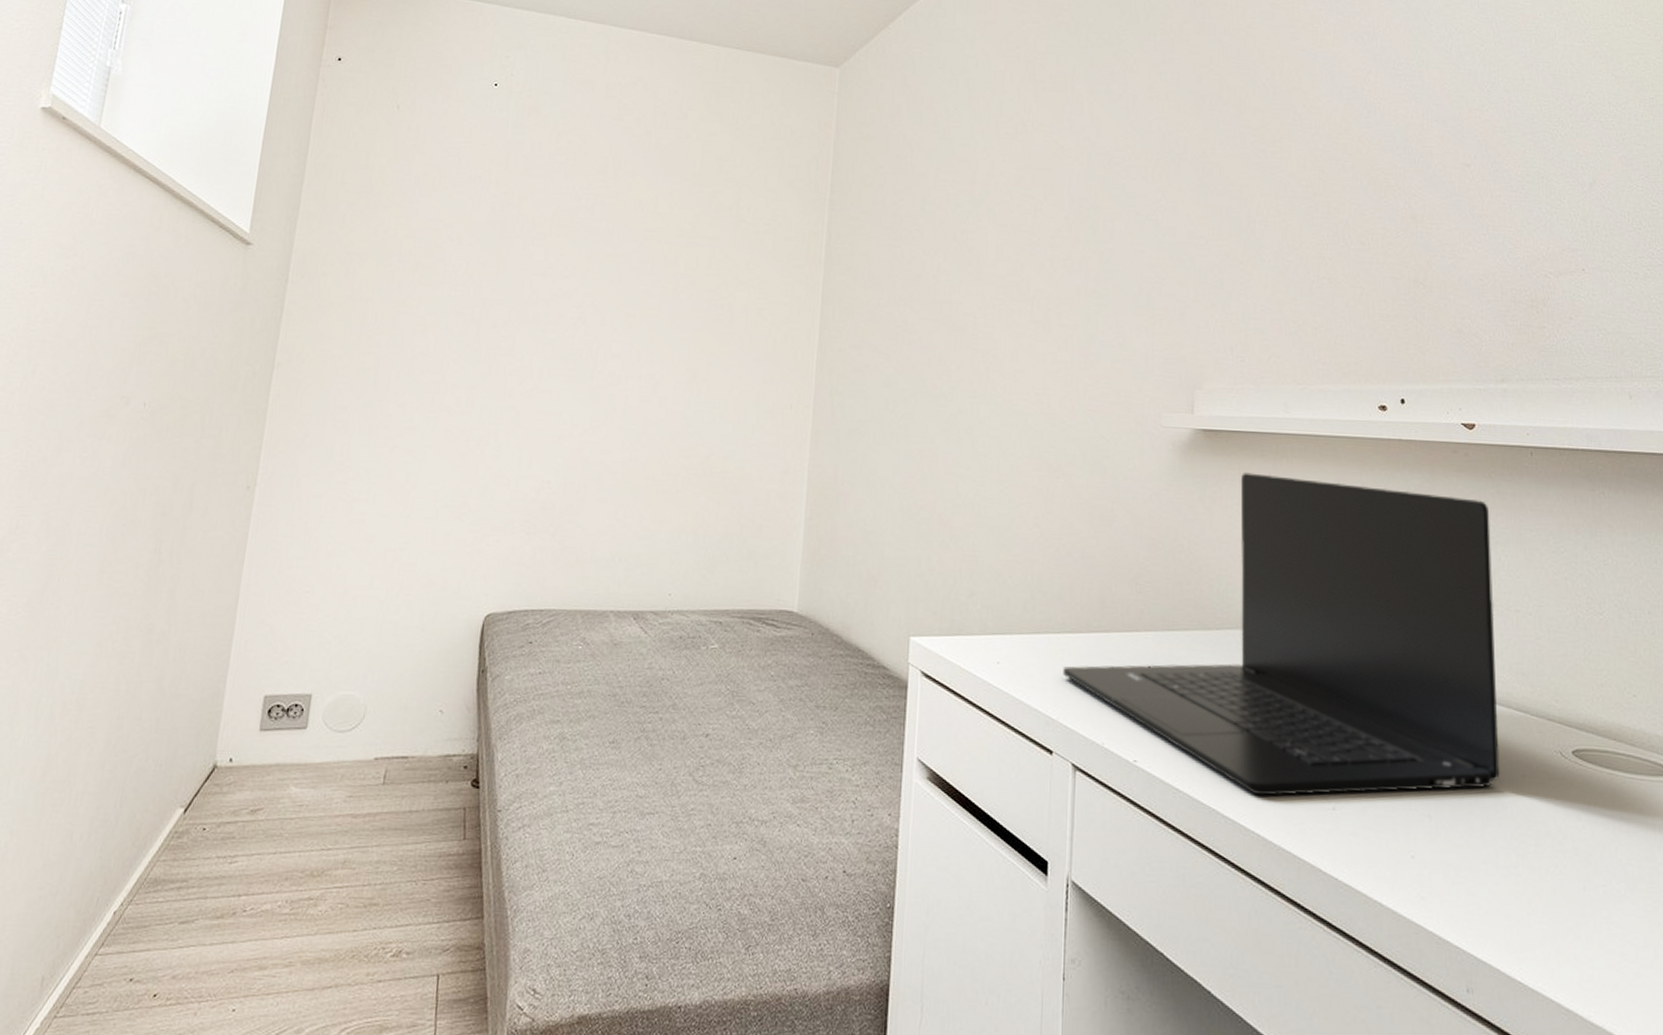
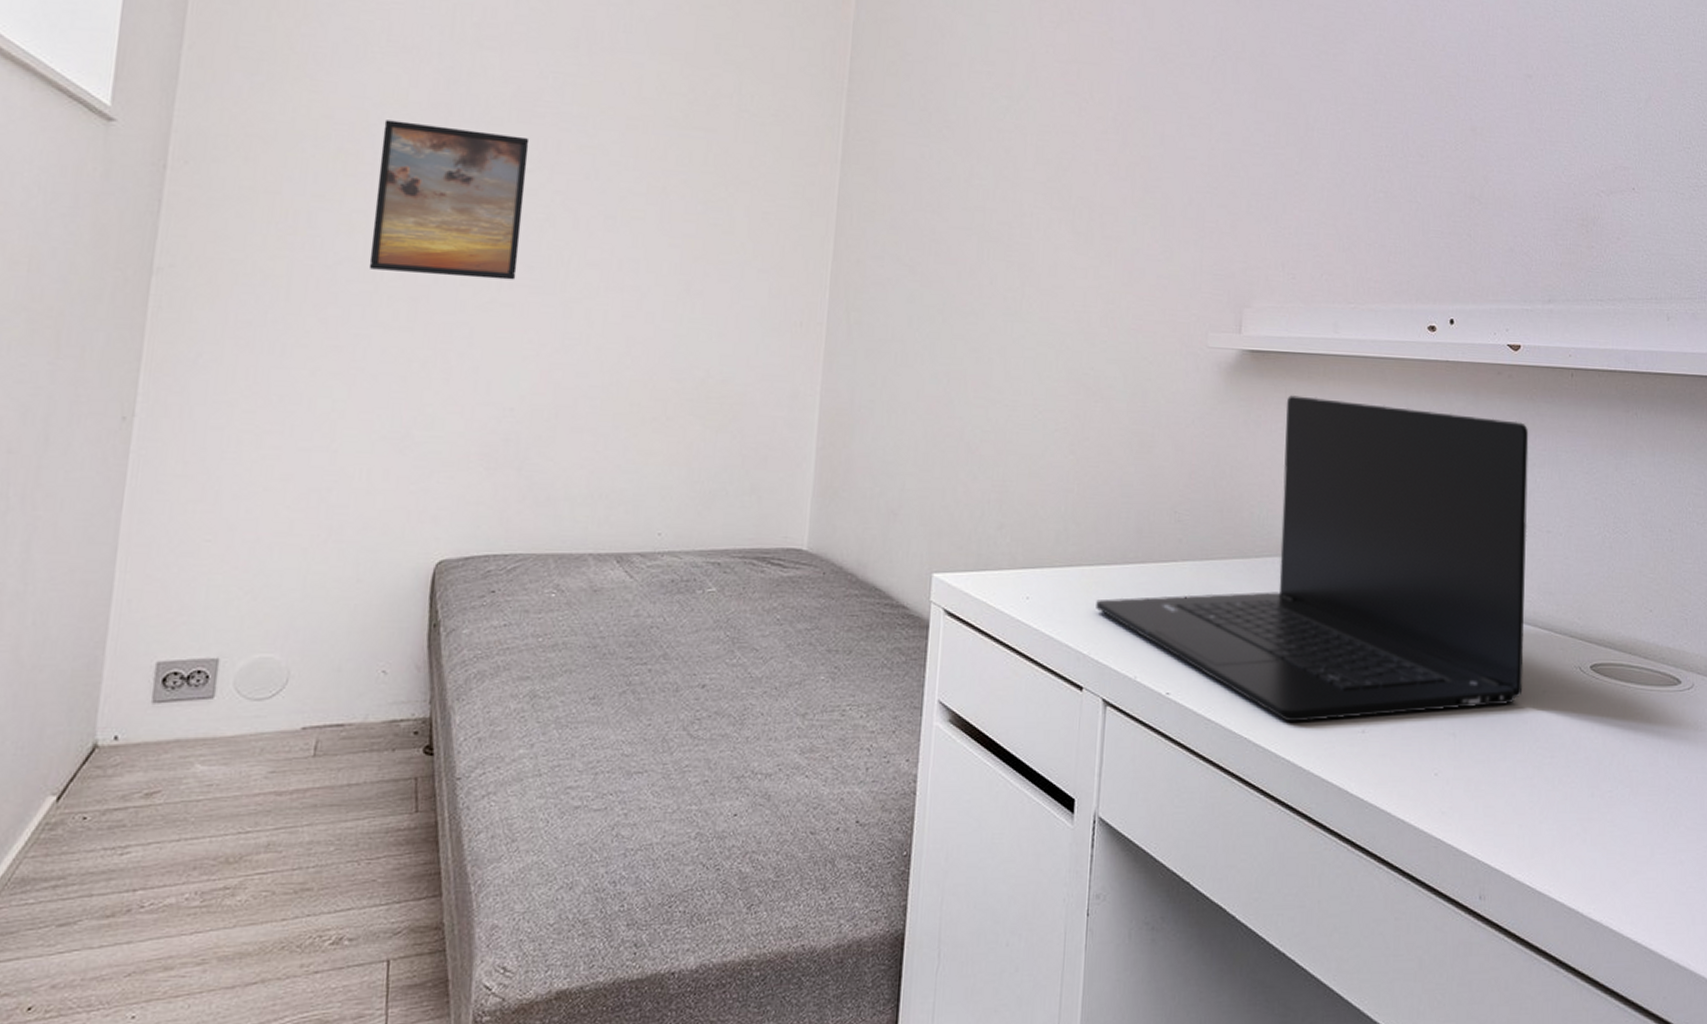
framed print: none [438,238,566,370] -> present [368,120,530,280]

